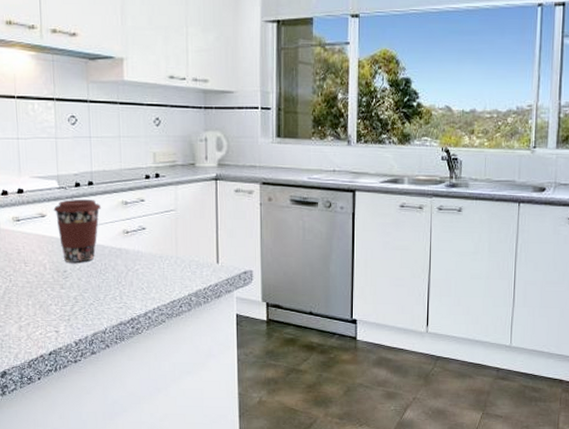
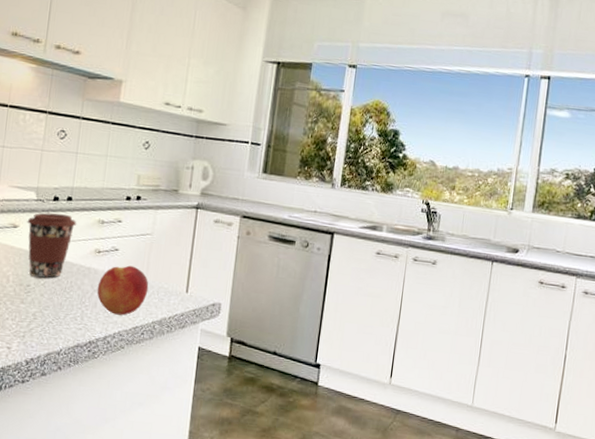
peach: none [131,242,180,291] -> present [96,265,149,316]

